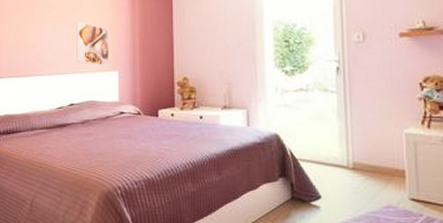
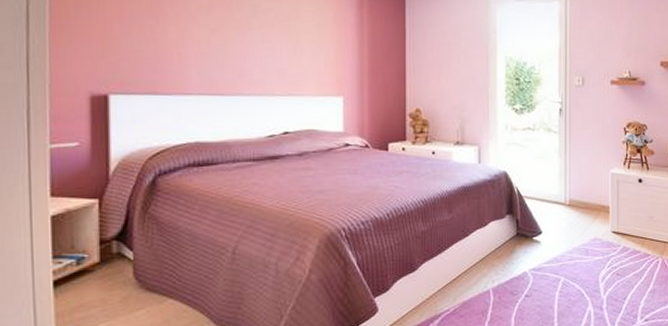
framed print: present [76,21,110,67] -> none [292,33,333,91]

